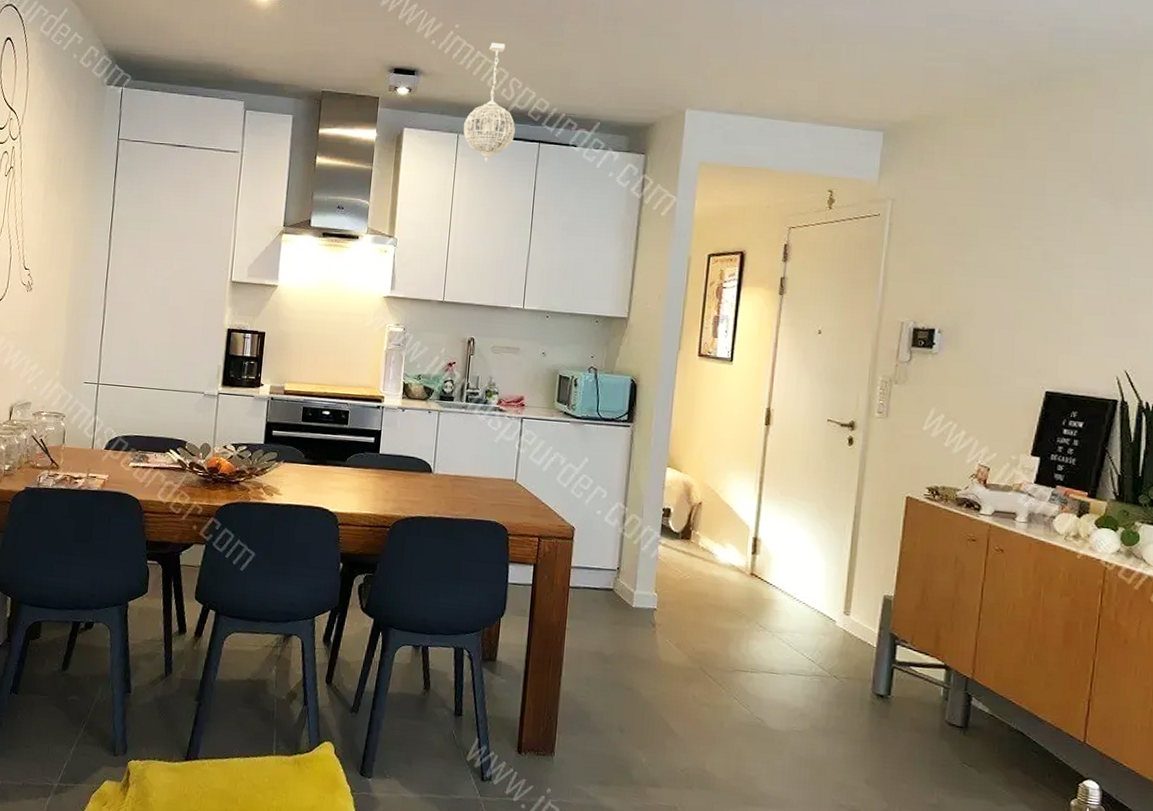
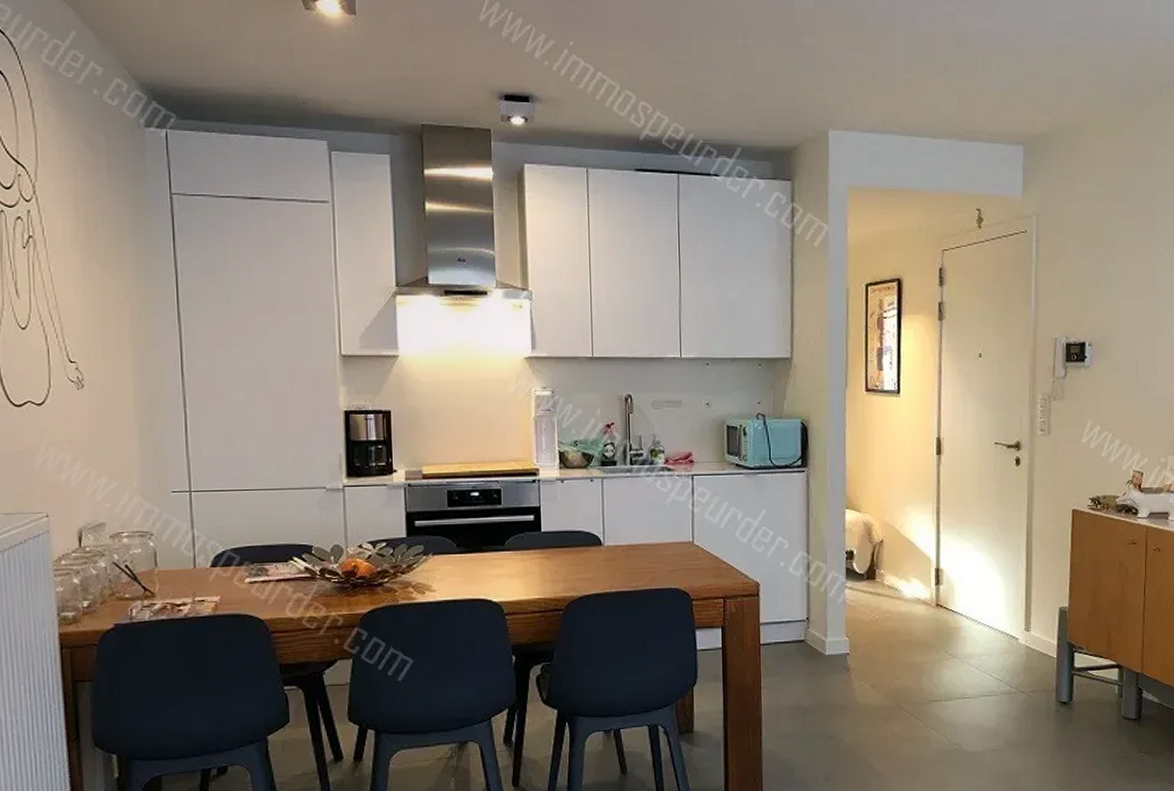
pendant light: present [463,43,516,162] -> none [591,62,651,198]

